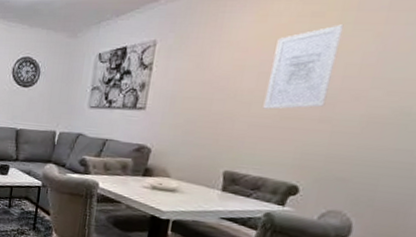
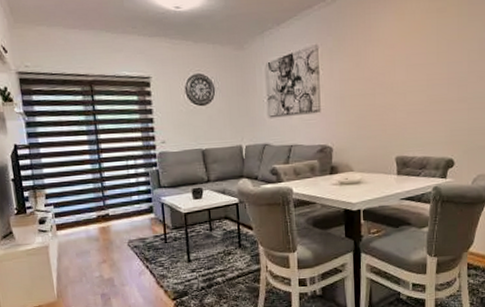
wall art: present [263,24,344,109] -> none [415,17,461,97]

